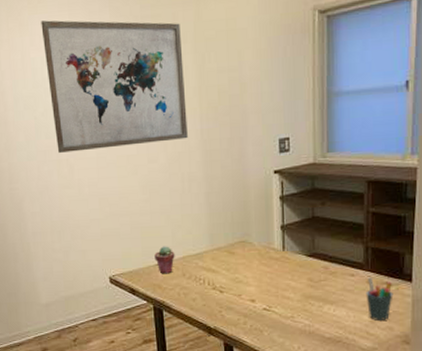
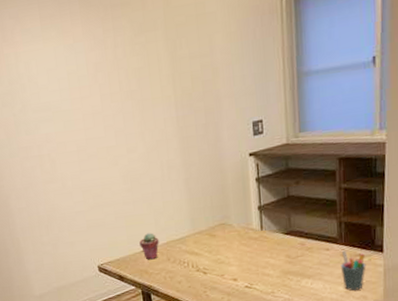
wall art: present [41,20,188,153] -> none [11,10,164,148]

